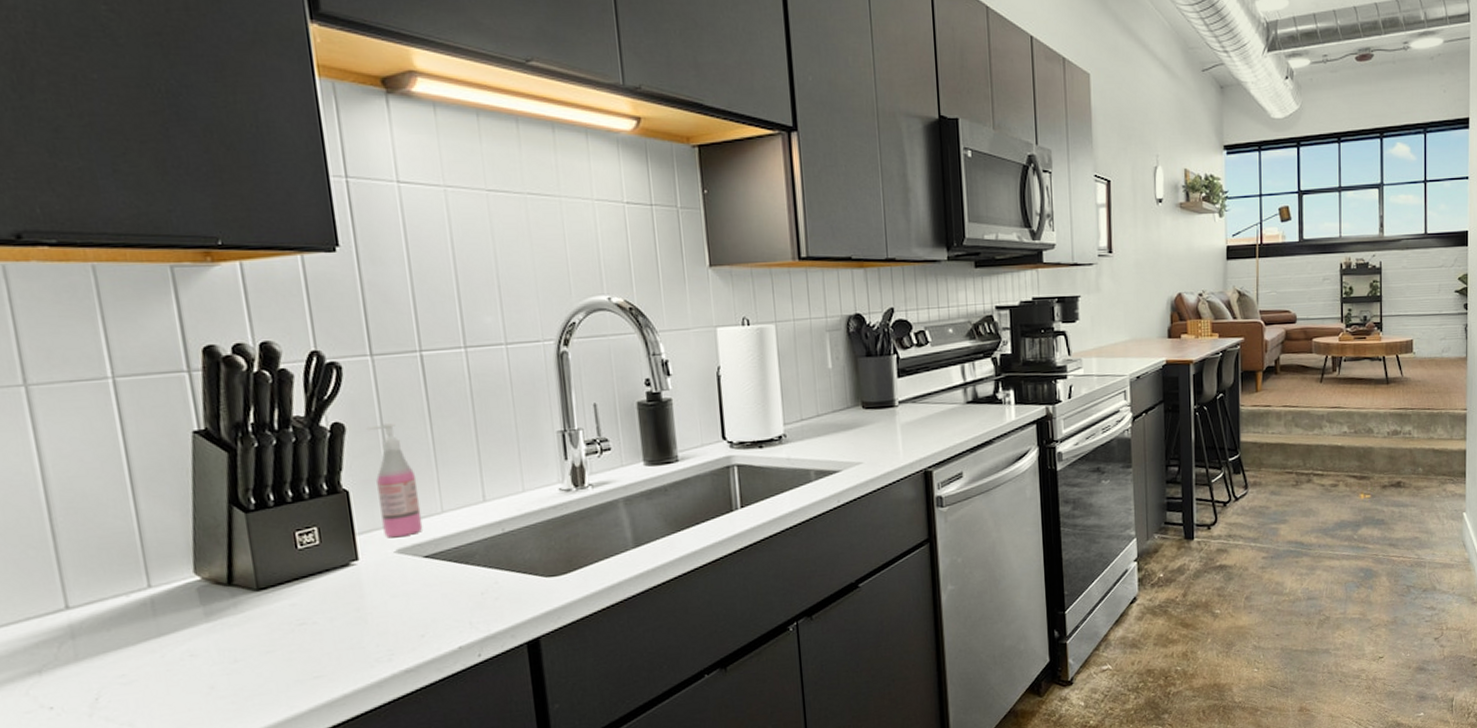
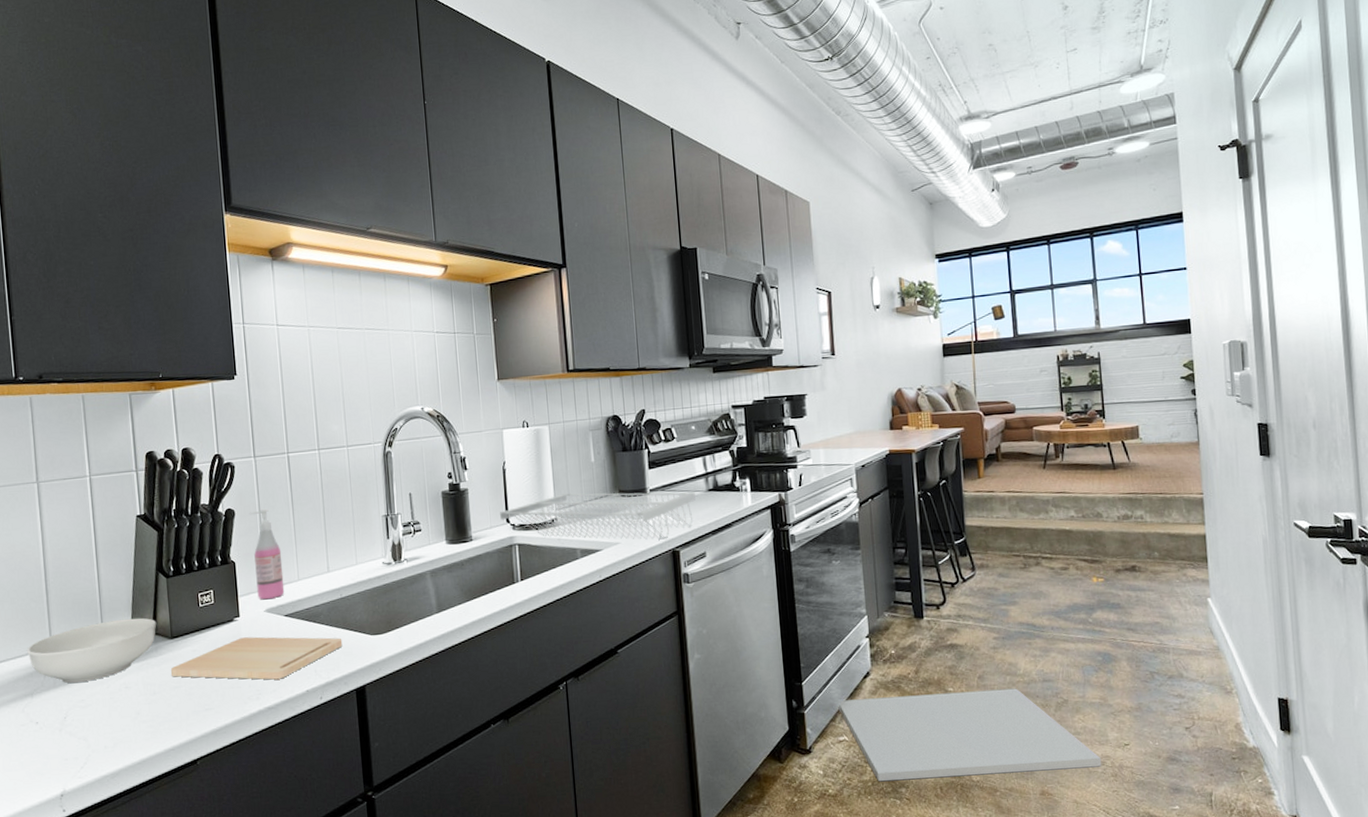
bowl: none [25,565,234,655] -> present [26,617,157,684]
cutting board: none [258,581,507,640] -> present [170,636,343,680]
dish rack: none [714,404,952,459] -> present [500,492,696,540]
door mat: none [1101,607,1358,710] -> present [836,688,1102,782]

